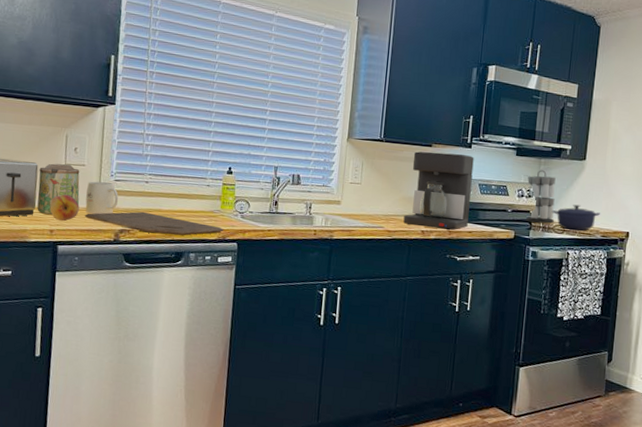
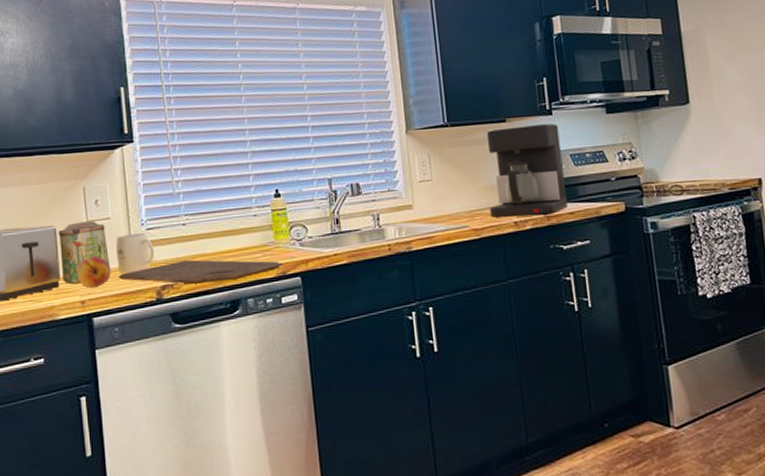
spice rack: present [525,170,556,224] -> none [626,124,669,189]
cooking pot: present [551,204,600,231] -> none [663,157,721,189]

